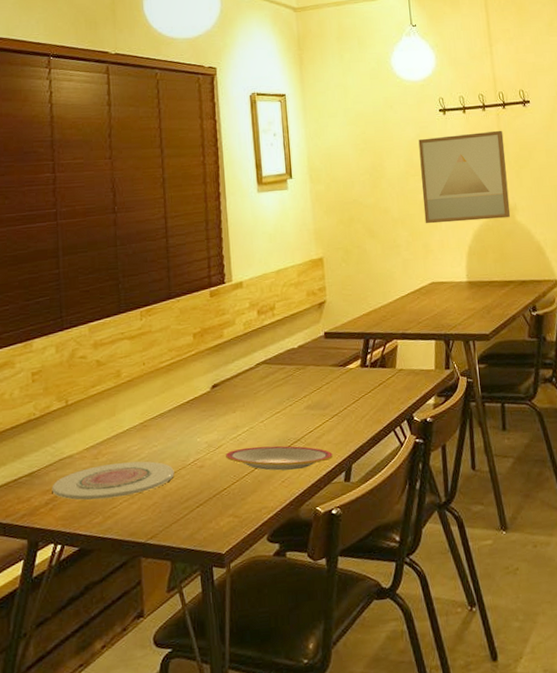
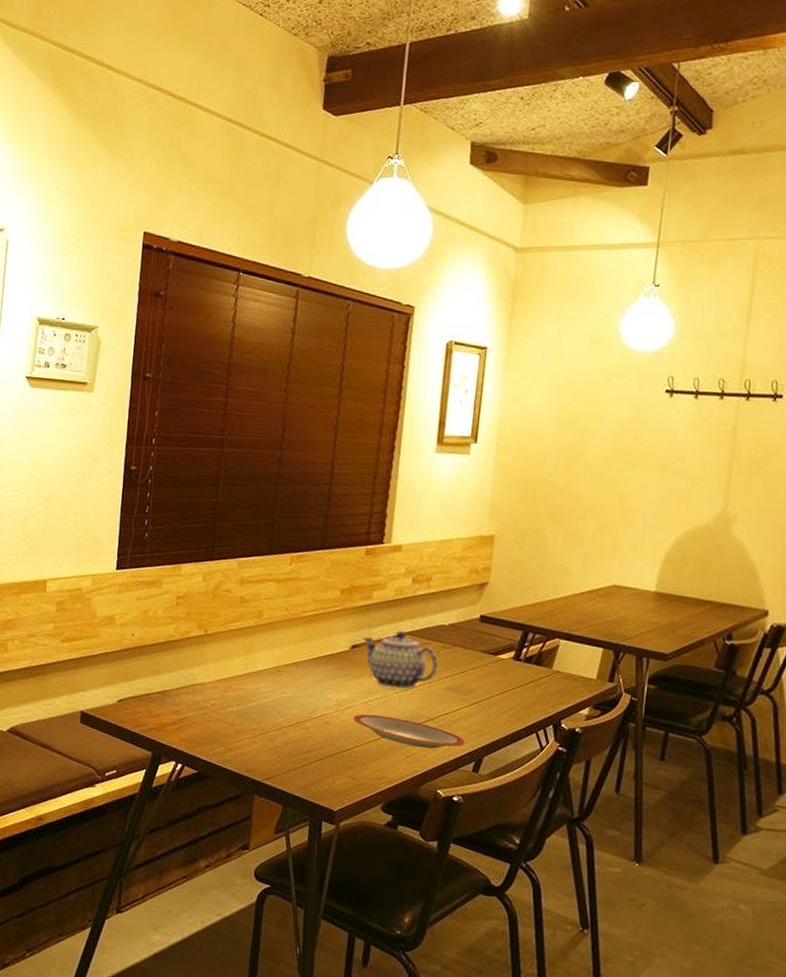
plate: present [52,461,174,501] -> none [180,698,300,734]
teapot: none [221,361,295,419] -> present [362,630,438,690]
wall art: present [418,130,511,224] -> none [620,421,740,529]

